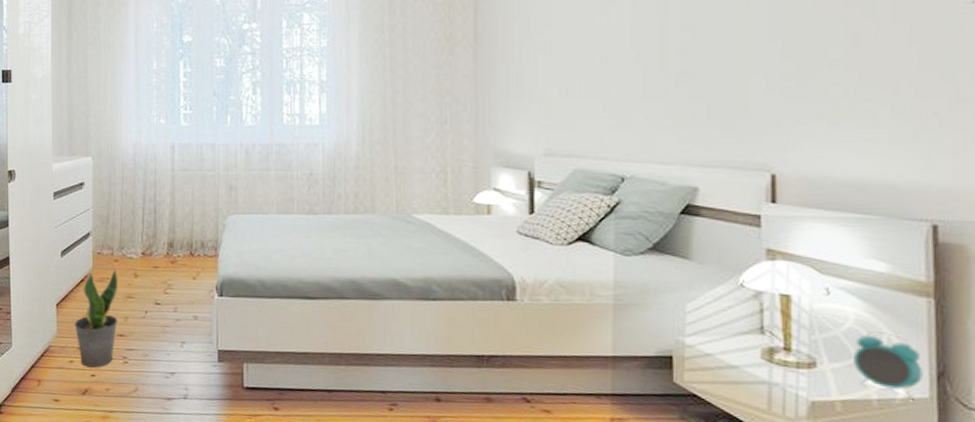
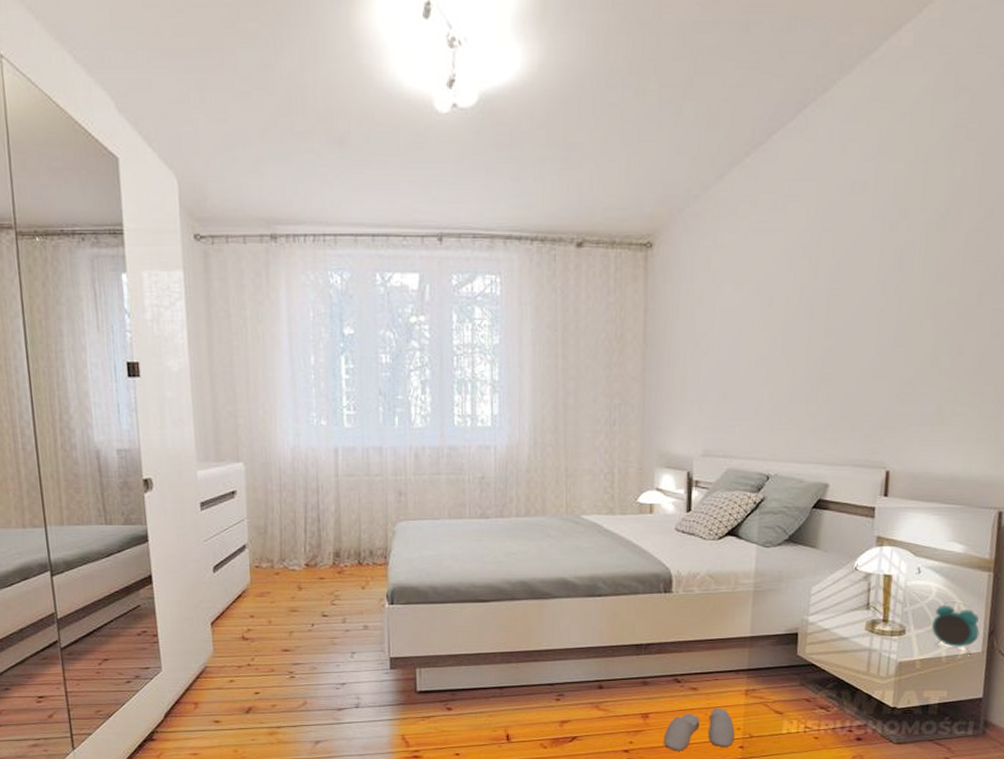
potted plant: present [74,268,119,368] -> none [233,582,282,685]

